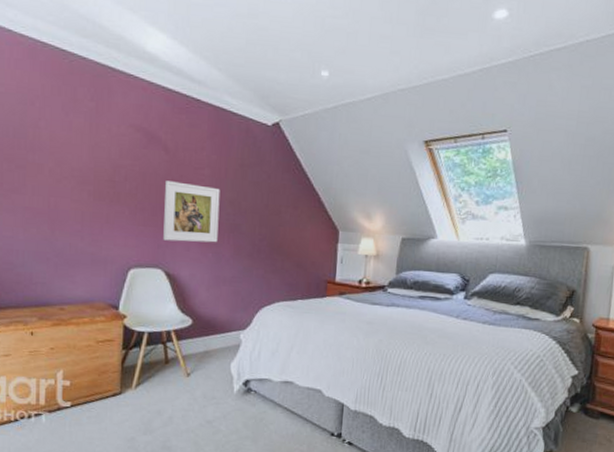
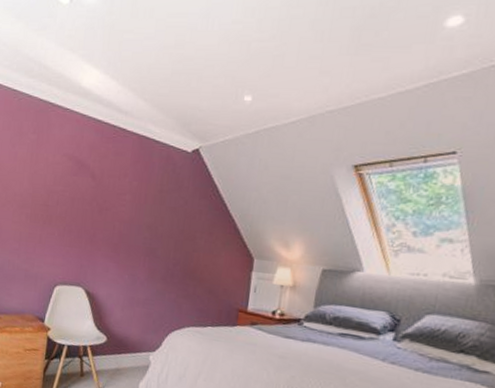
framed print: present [163,181,220,243] -> none [86,205,140,266]

